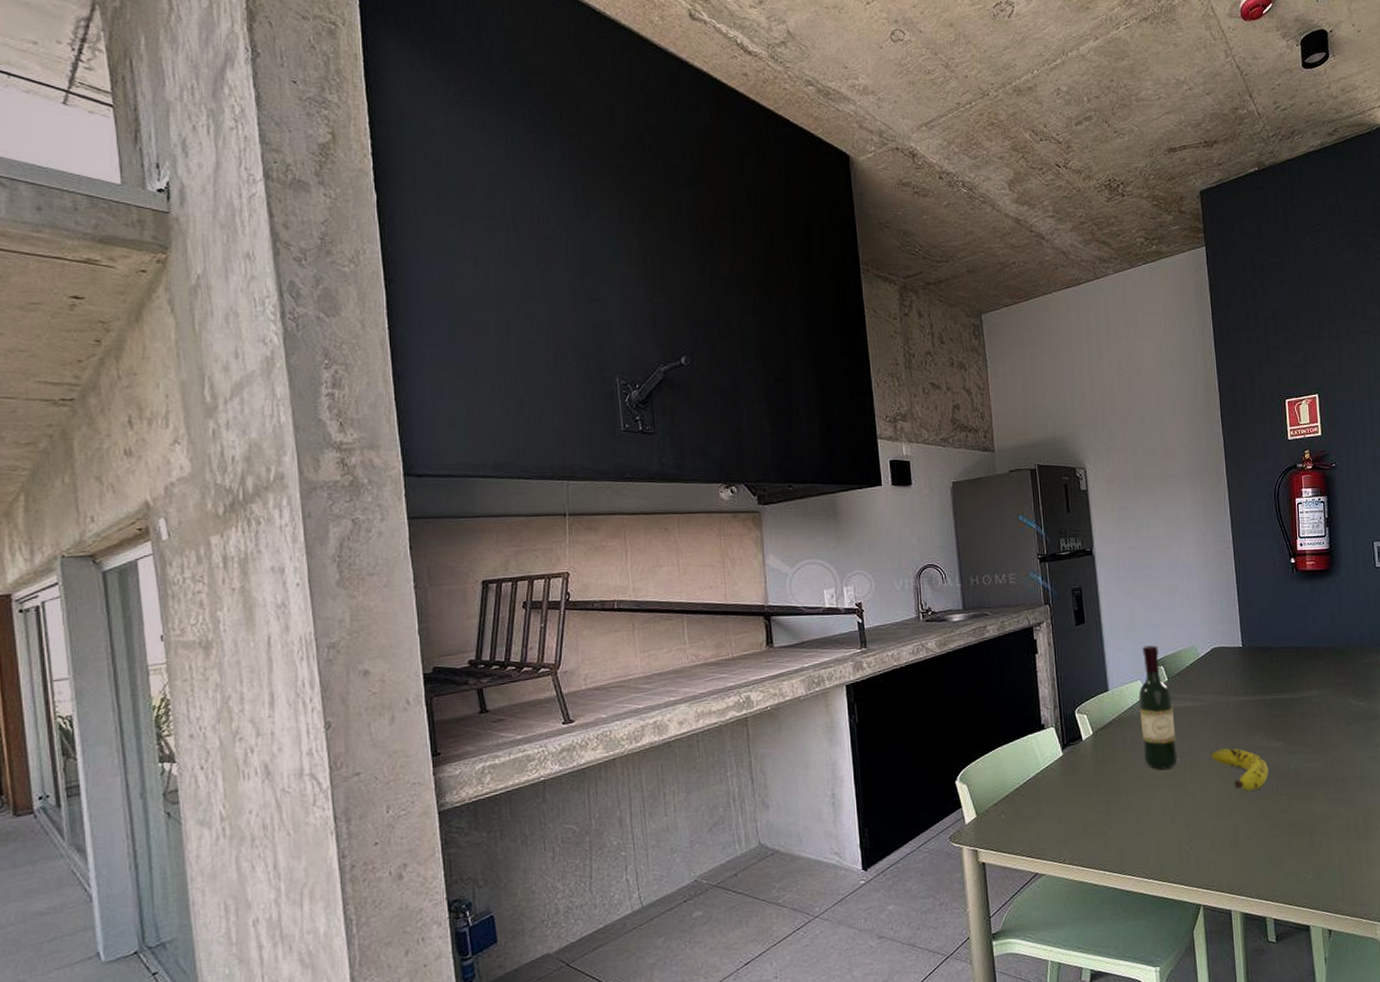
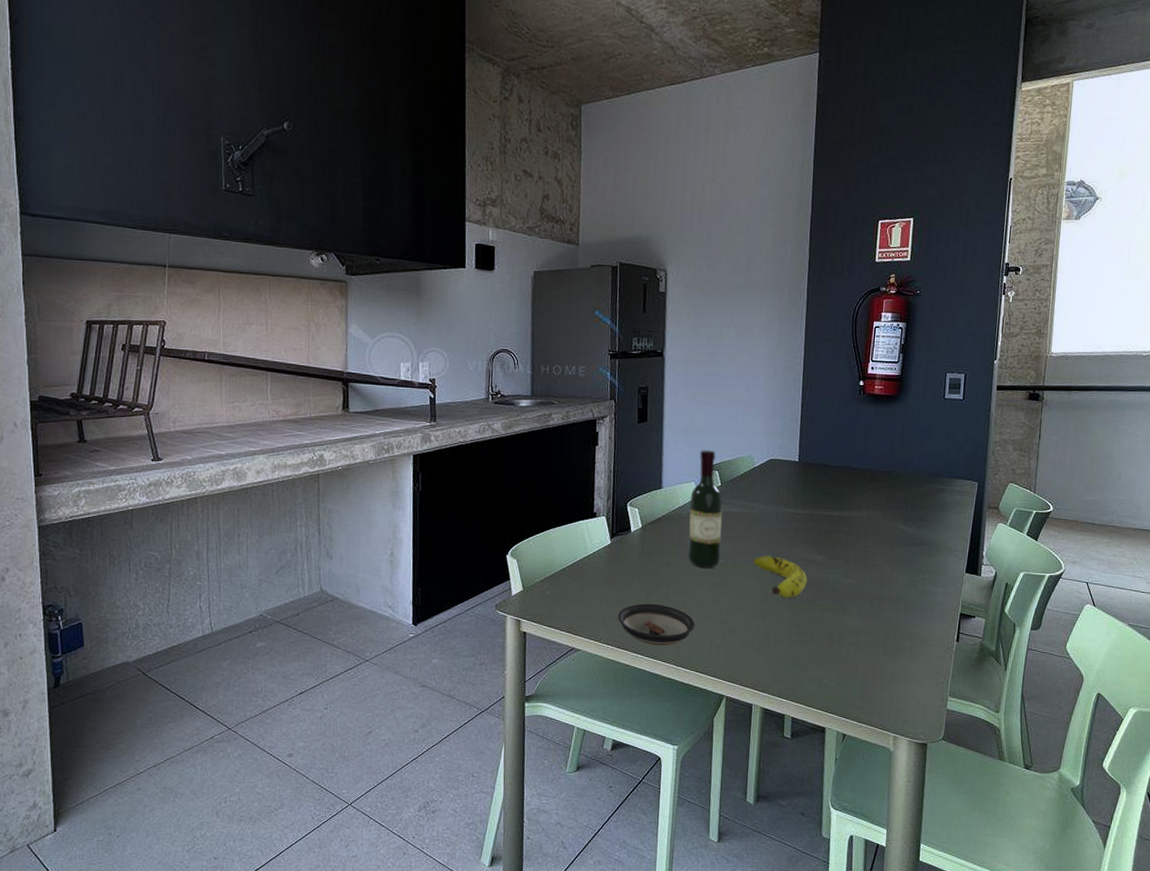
saucer: none [1079,814,1162,860] -> present [617,603,696,646]

